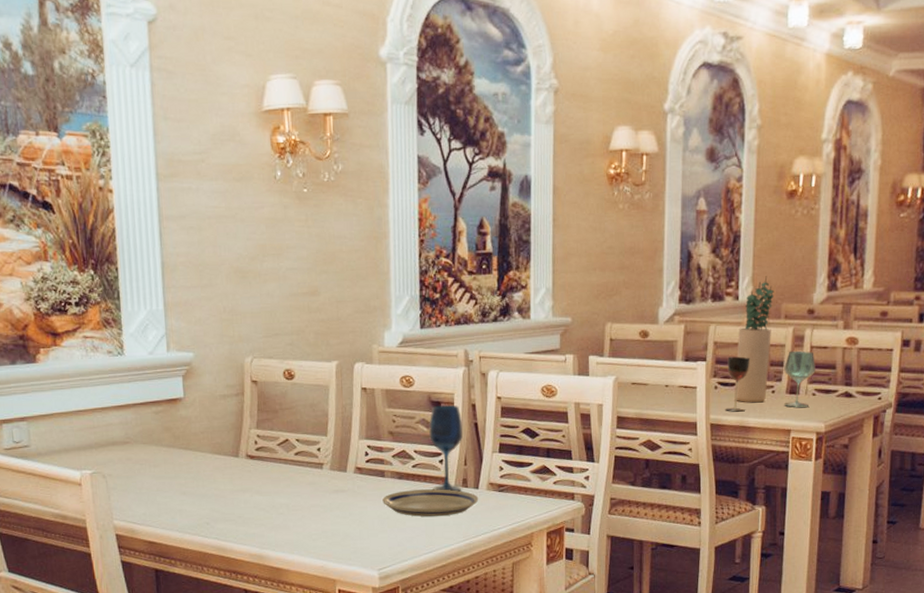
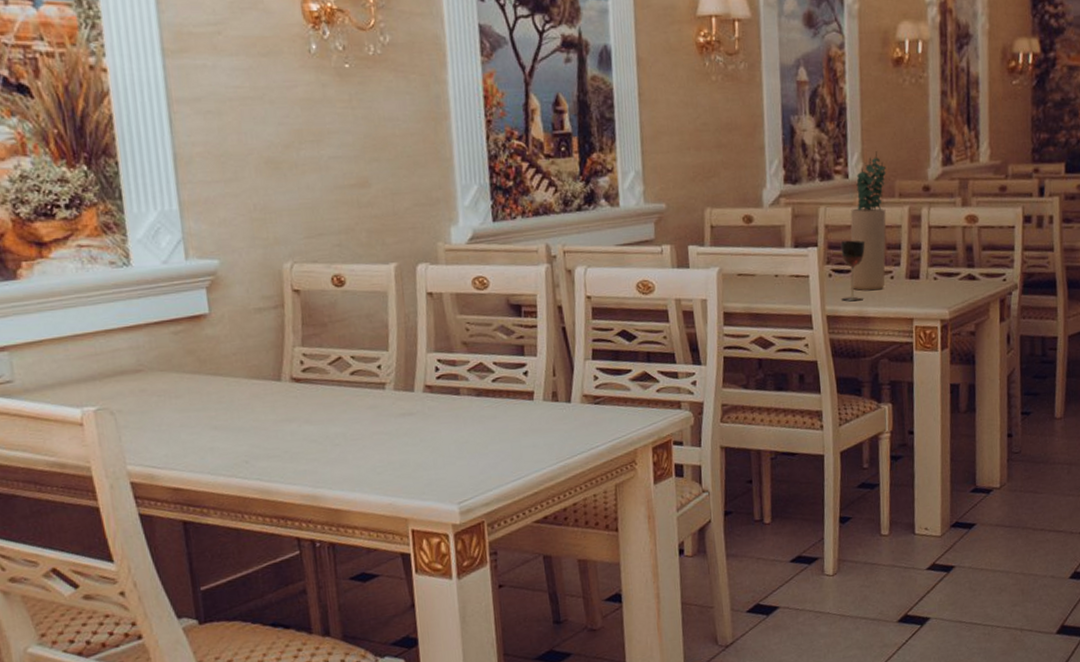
plate: present [382,489,479,517] -> none [459,405,572,439]
wineglass: present [429,404,464,492] -> none [509,307,551,407]
wine glass: present [784,350,815,408] -> none [902,231,935,294]

